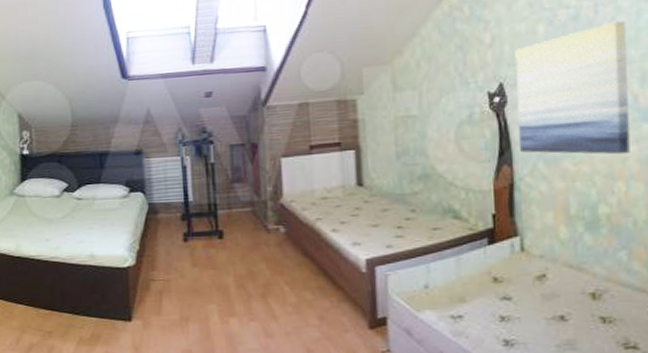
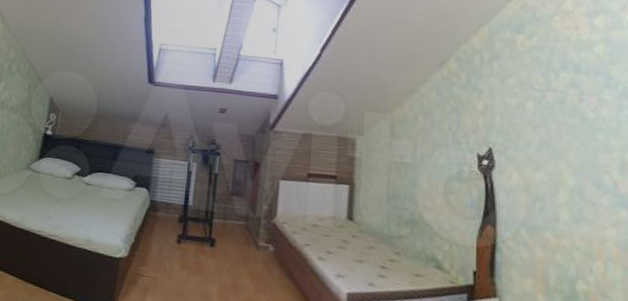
wall art: present [515,20,630,155] -> none [504,111,609,236]

